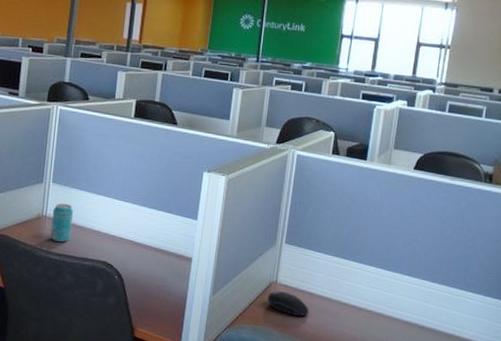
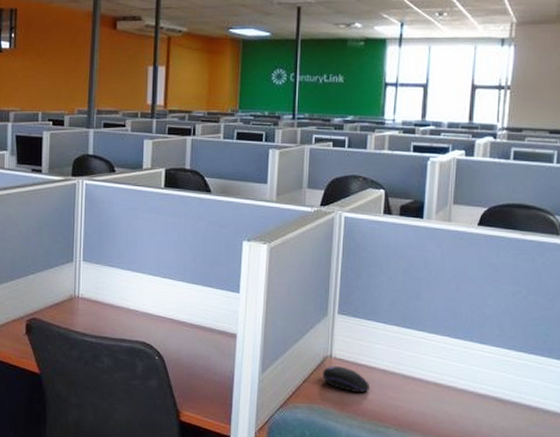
beverage can: present [50,203,74,242] -> none [84,283,107,323]

